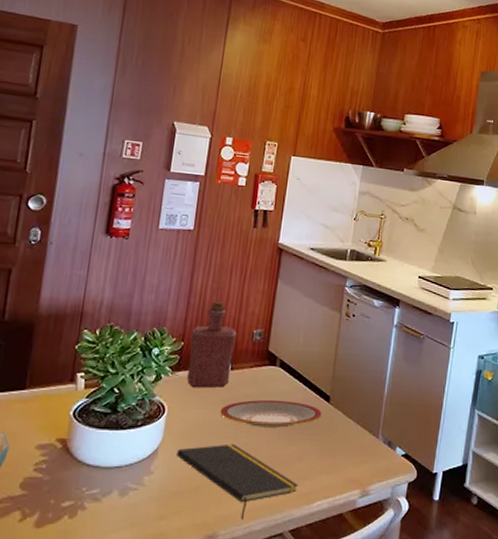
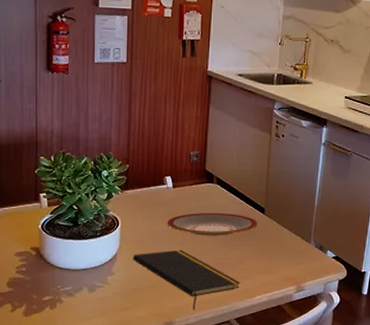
bottle: present [186,301,238,388] -> none [134,127,176,204]

